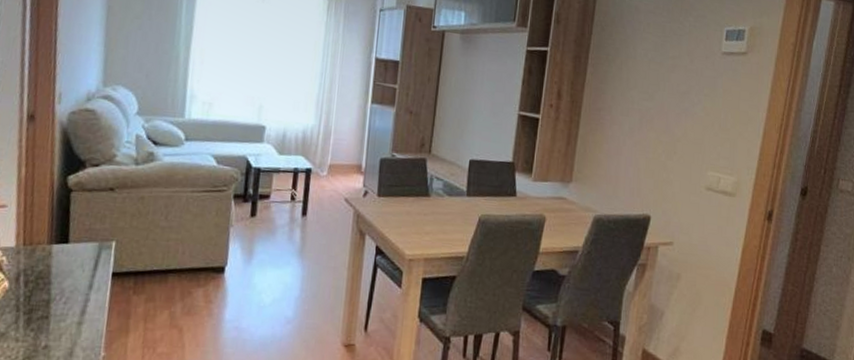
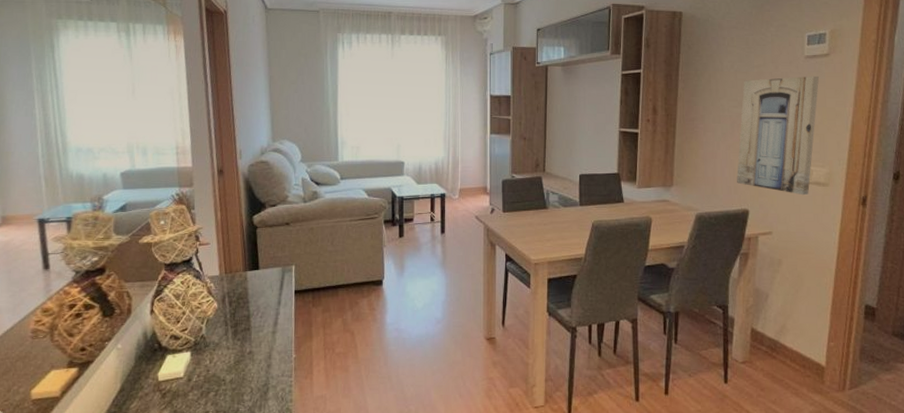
wall art: none [641,72,734,205] -> present [737,76,819,196]

